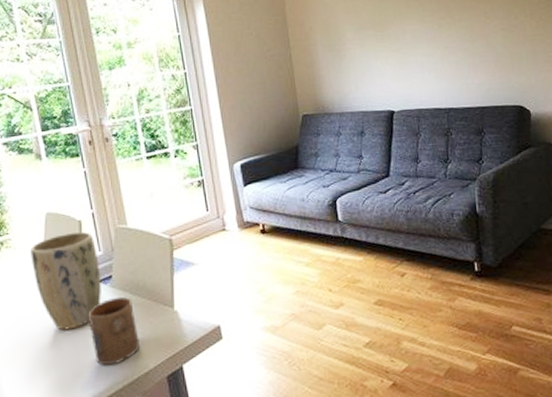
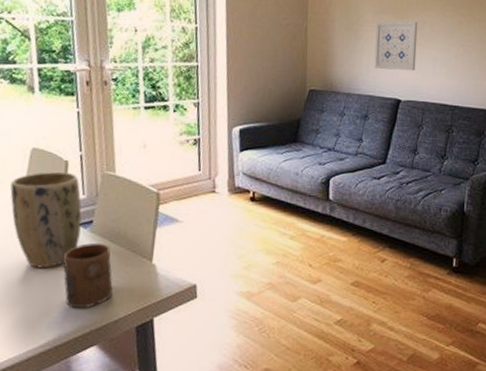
wall art: none [358,32,404,85] -> present [374,21,418,71]

